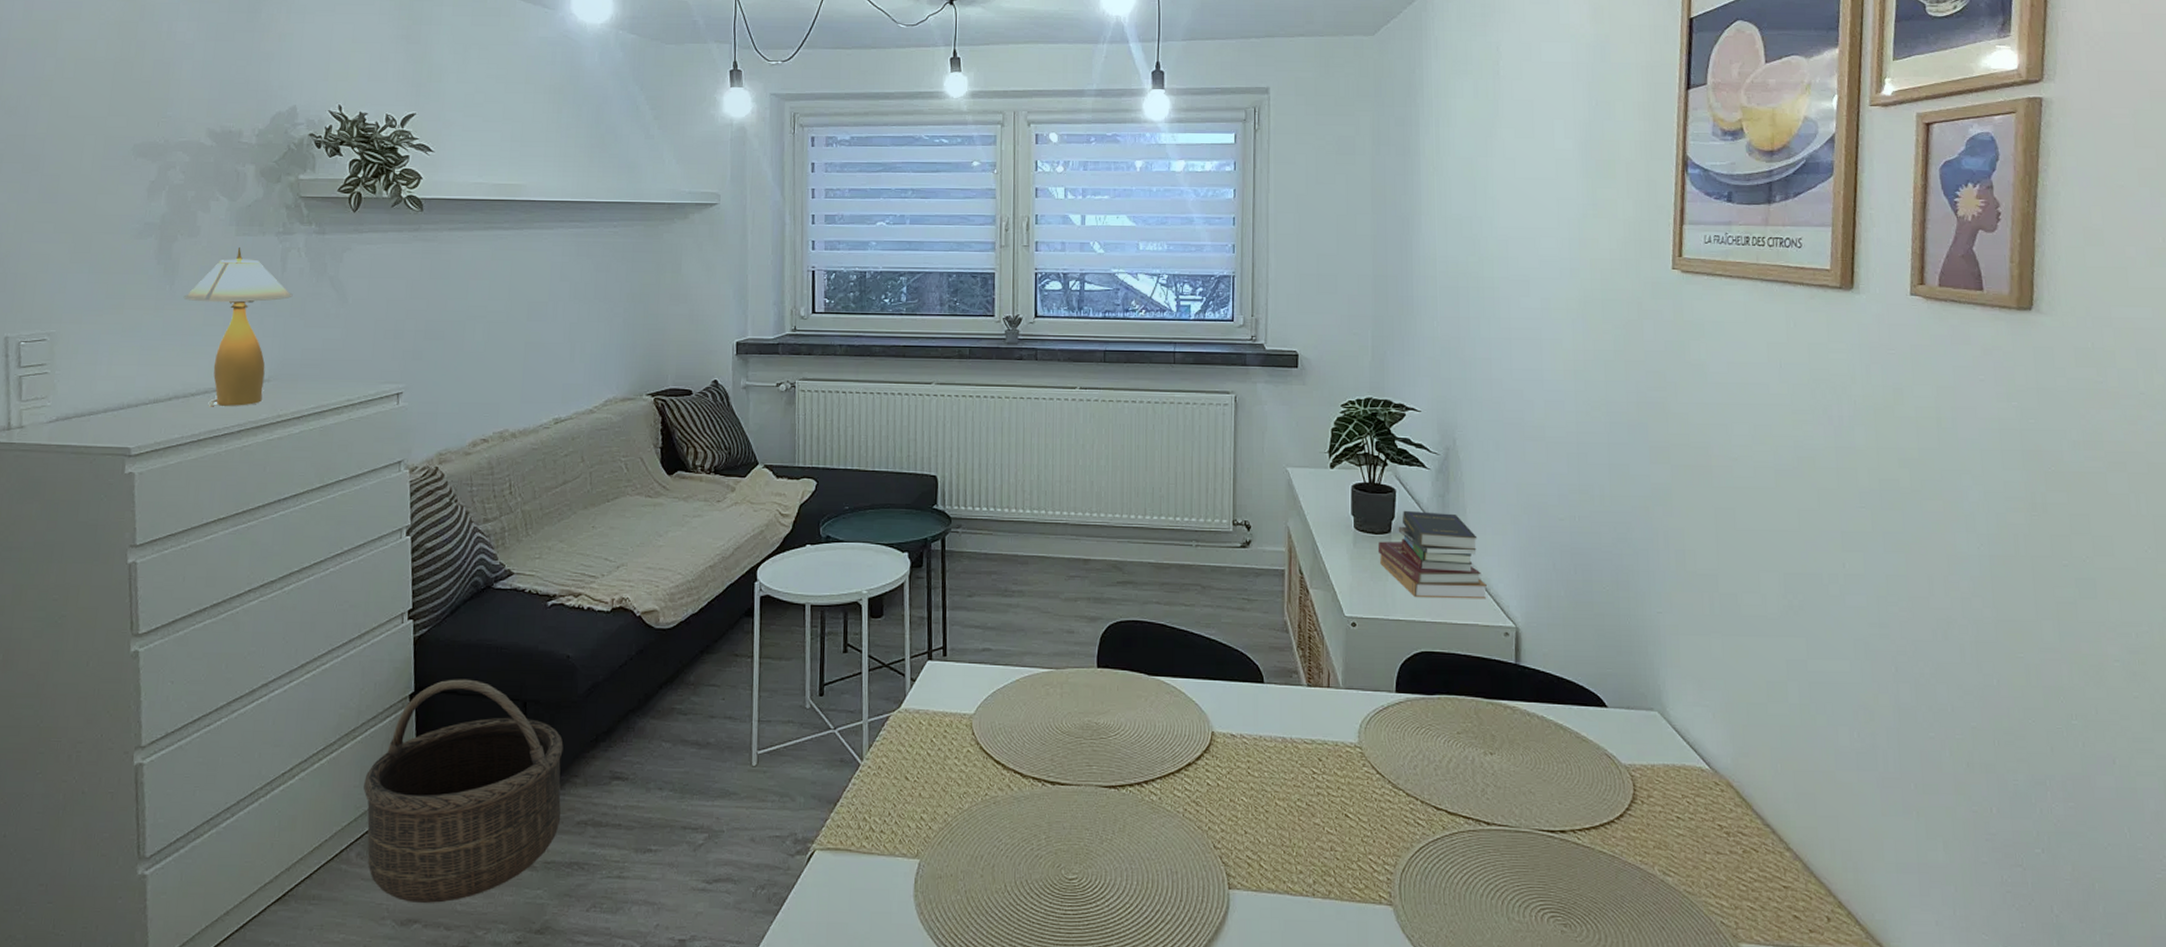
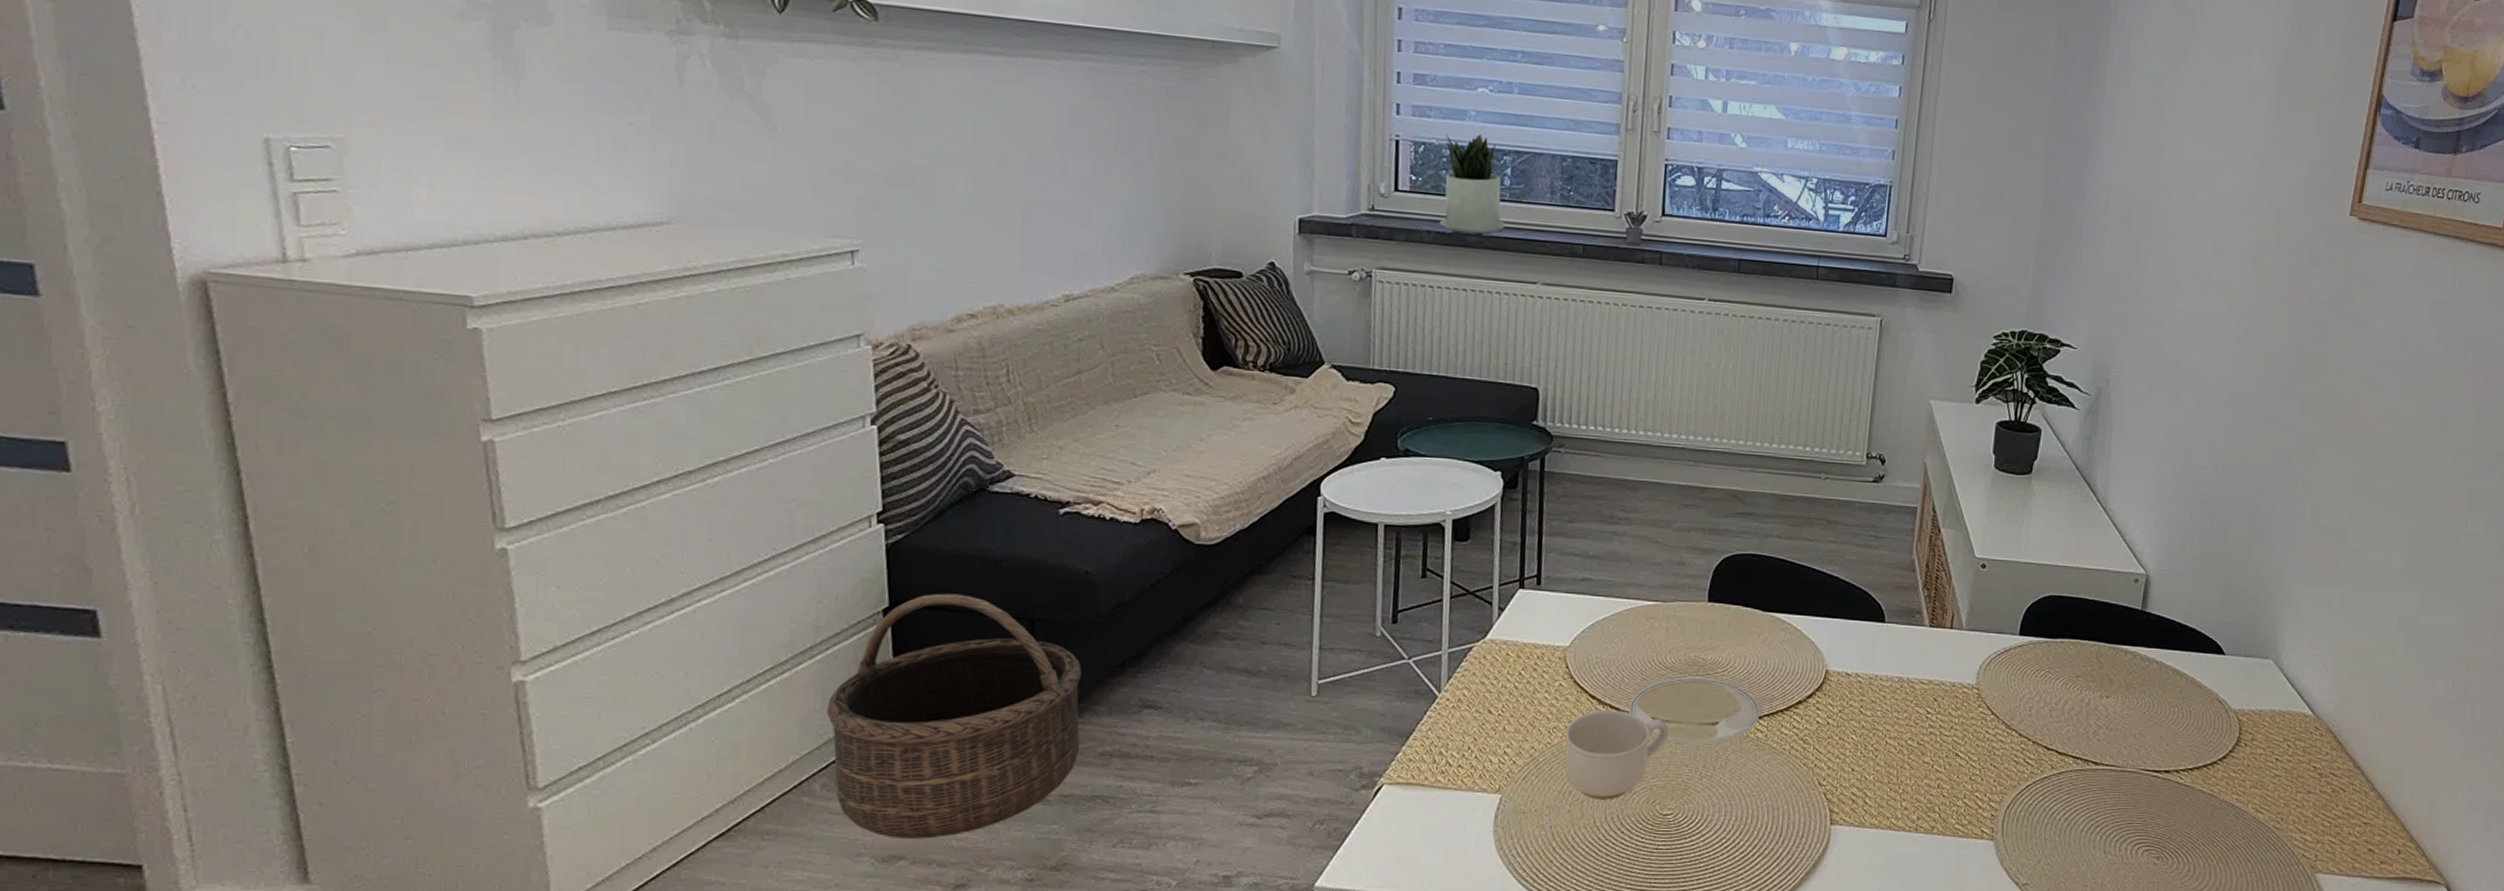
table lamp: present [183,247,293,406] -> none [534,46,697,254]
planter: none [849,260,905,345] -> present [1439,134,1507,235]
teacup: none [974,775,1069,864] -> present [1564,710,1669,800]
plate: none [1031,741,1153,809] -> present [1628,677,1761,746]
books: present [1377,510,1487,599] -> none [2016,451,2123,546]

